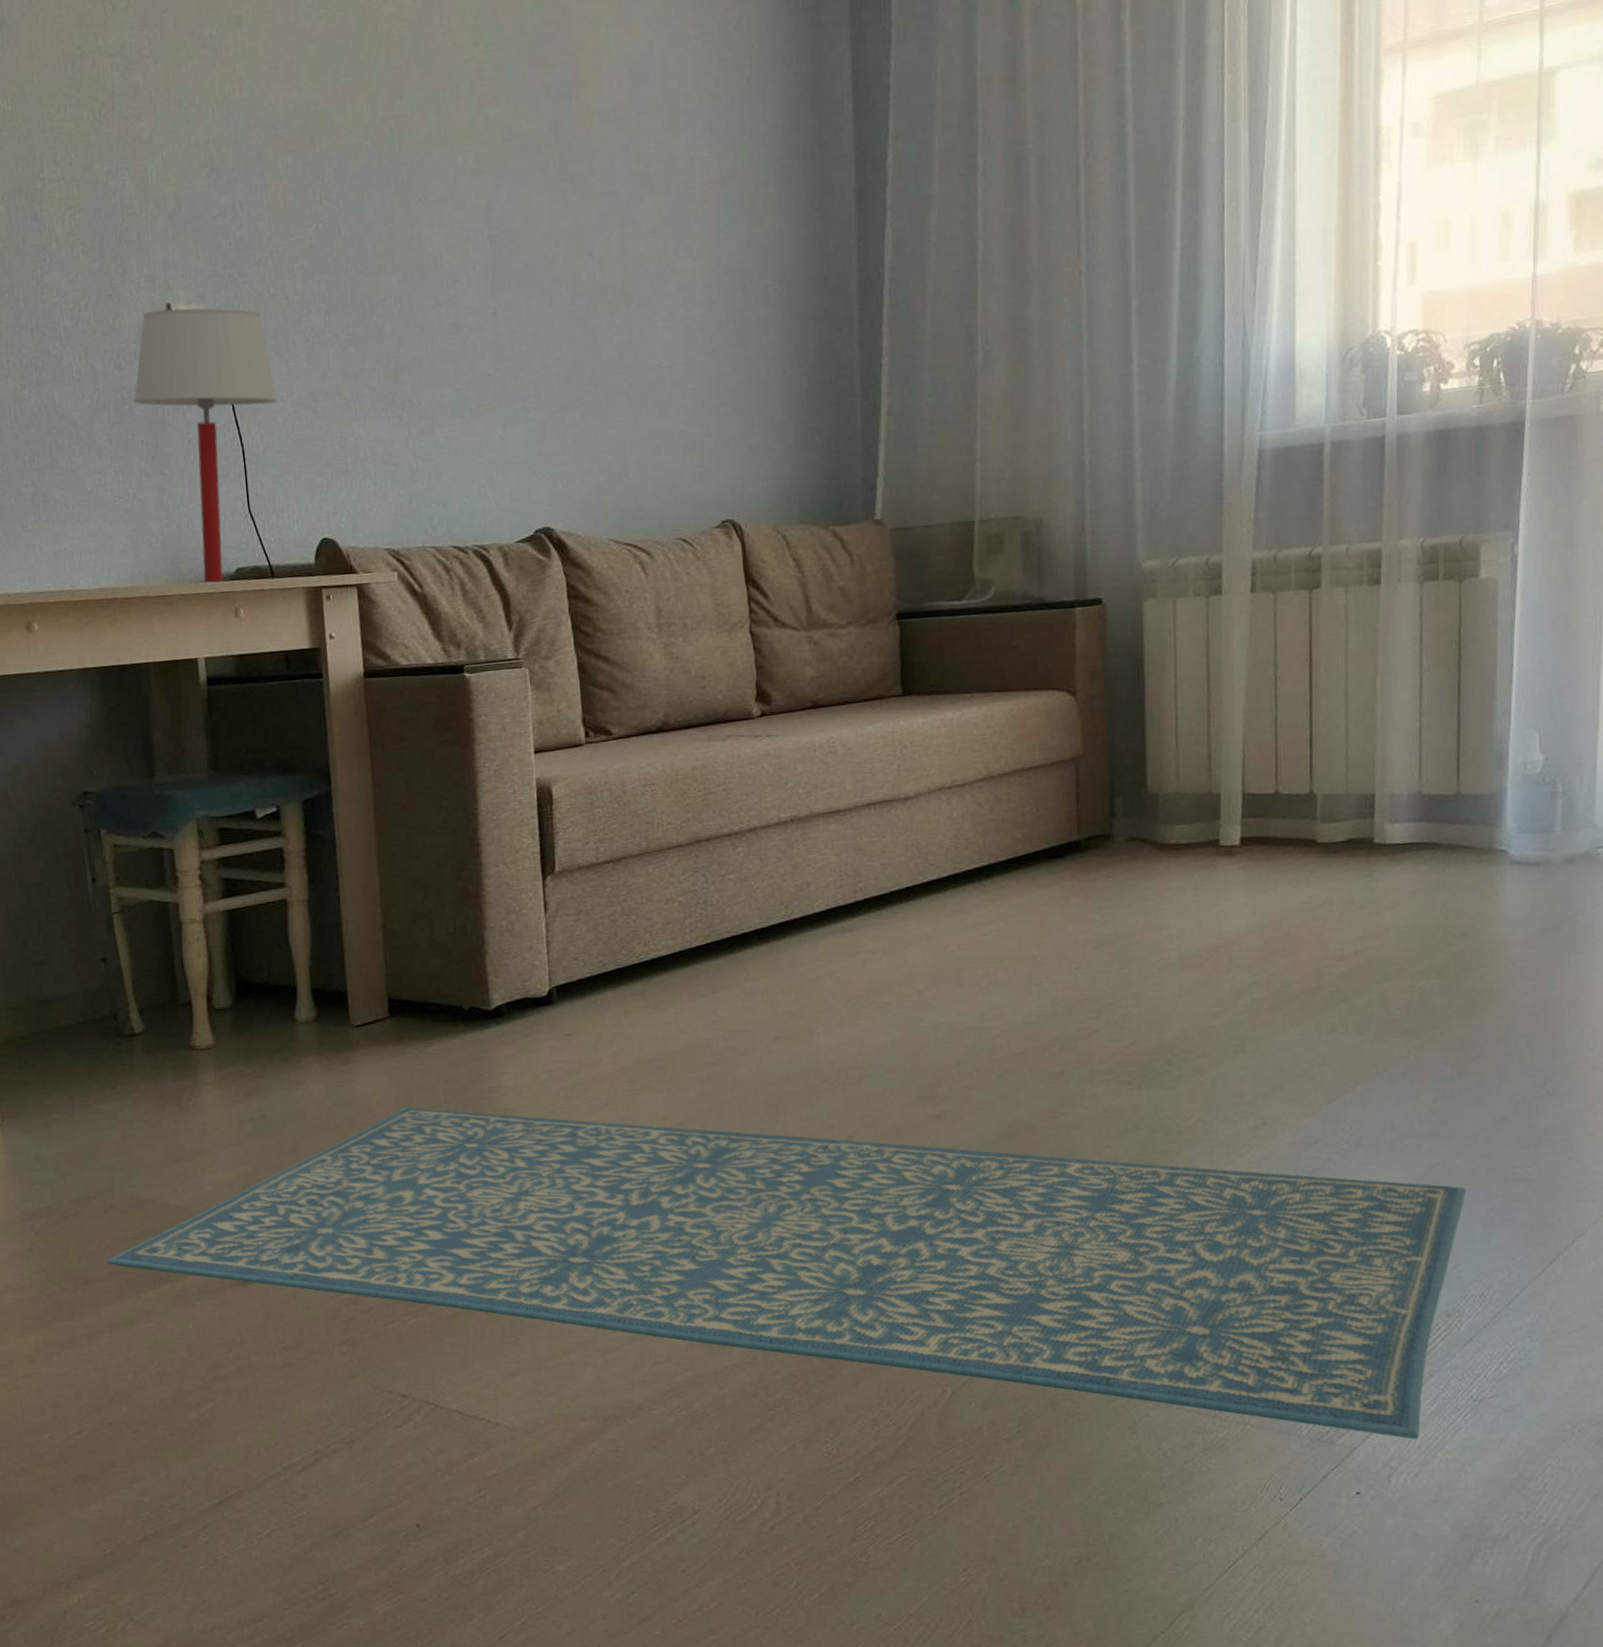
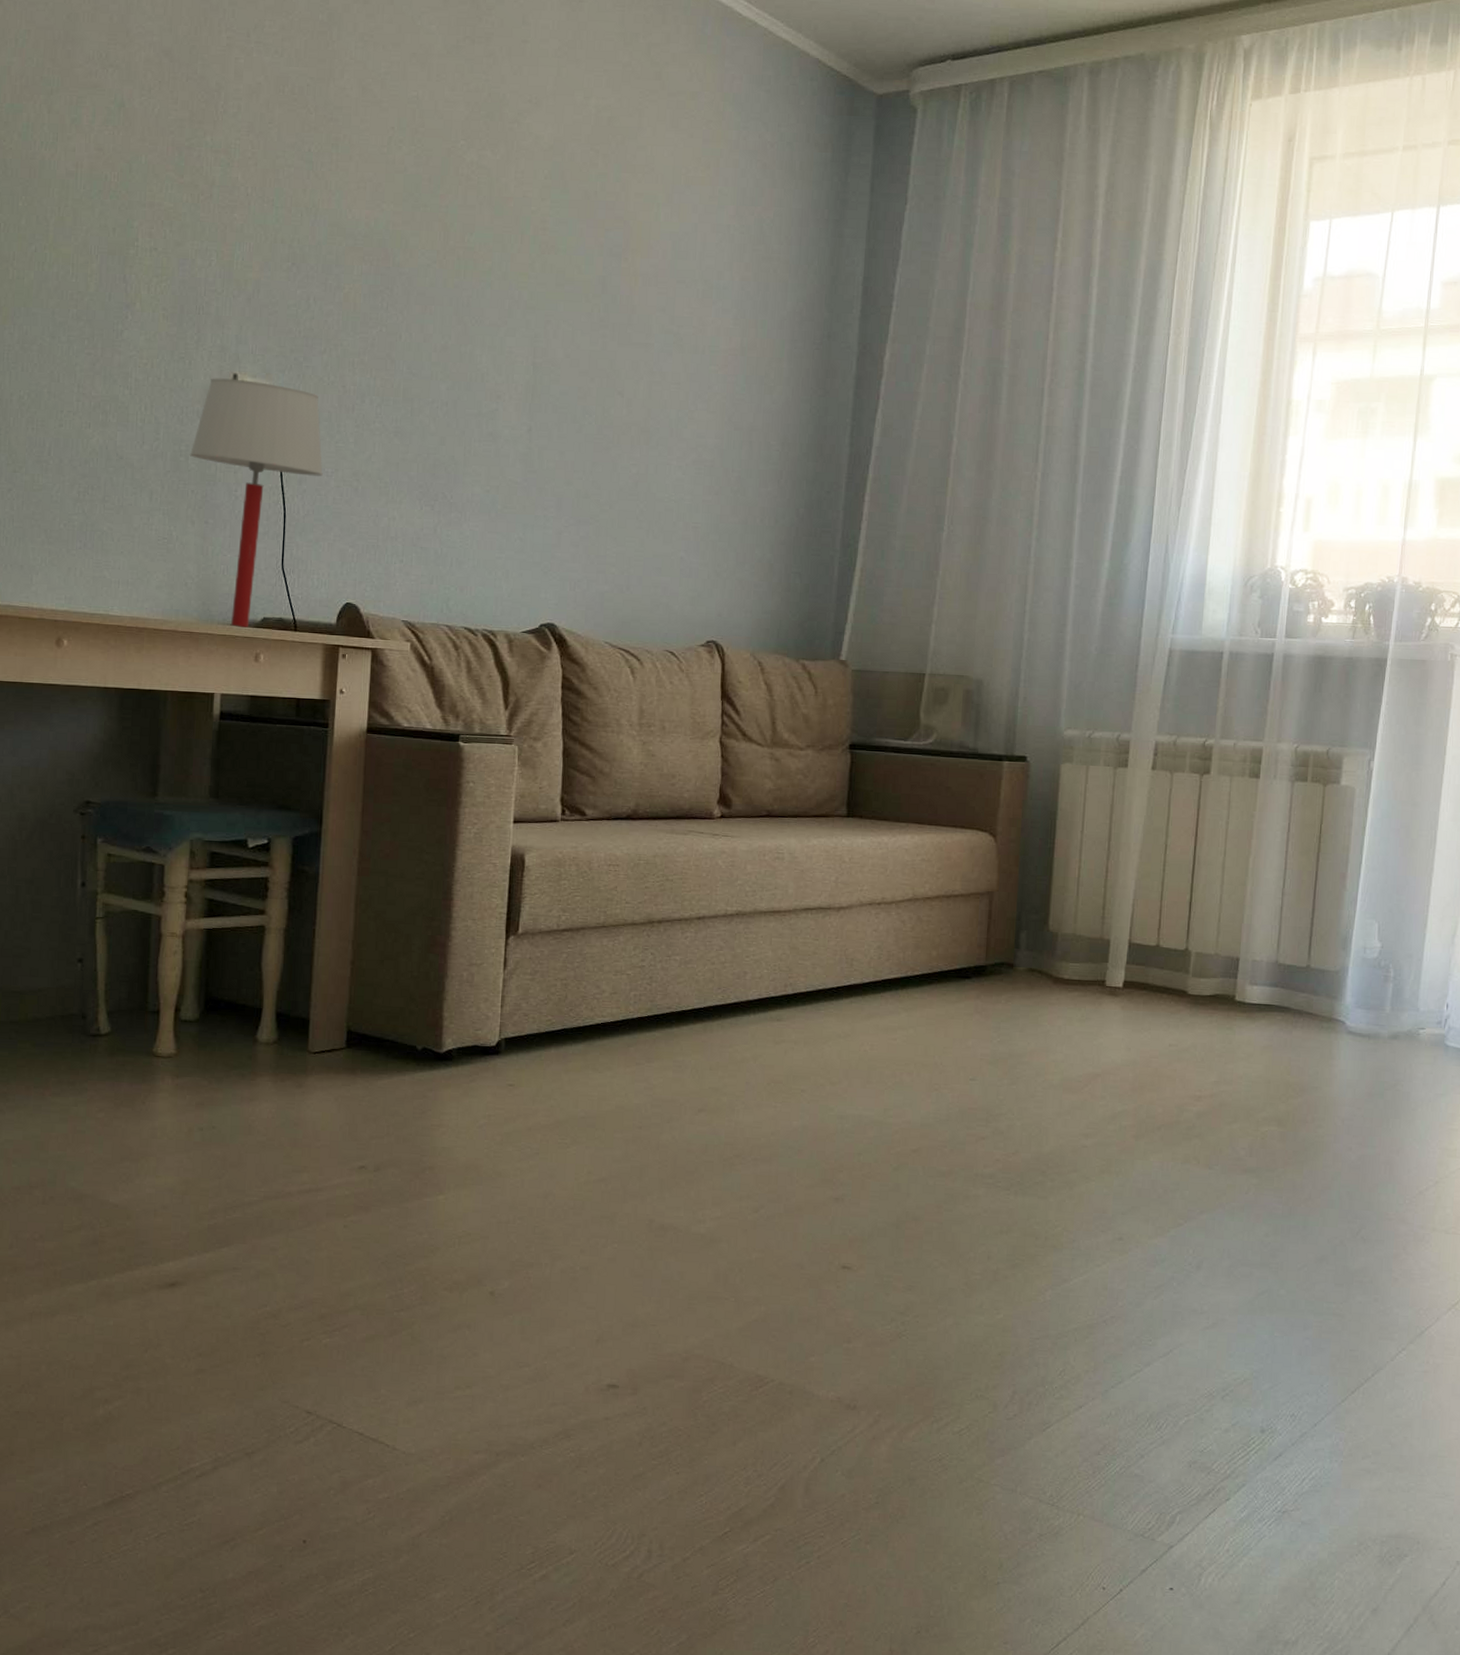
rug: present [106,1107,1467,1439] -> none [37,1134,1287,1543]

